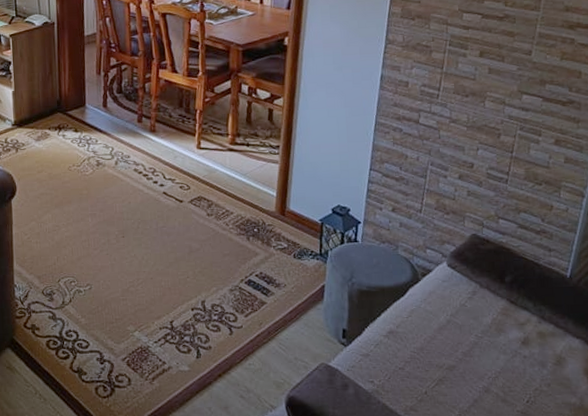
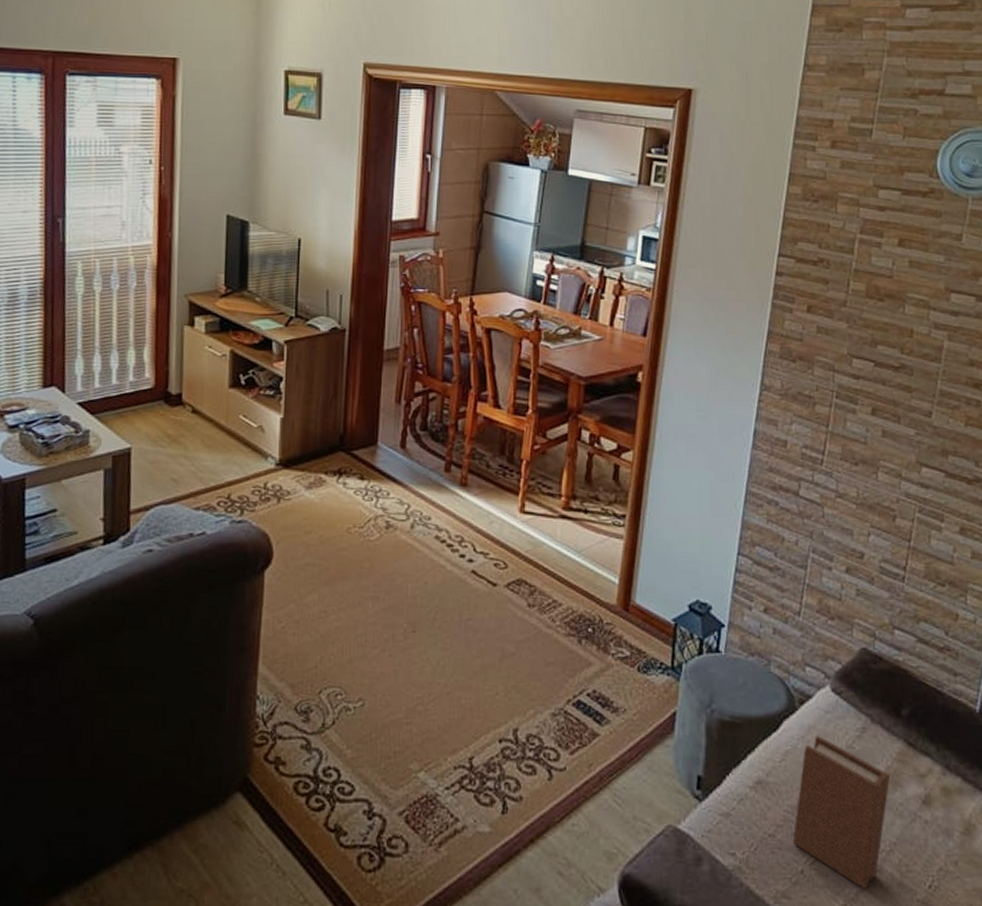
book: none [418,297,496,404] -> present [792,734,890,889]

